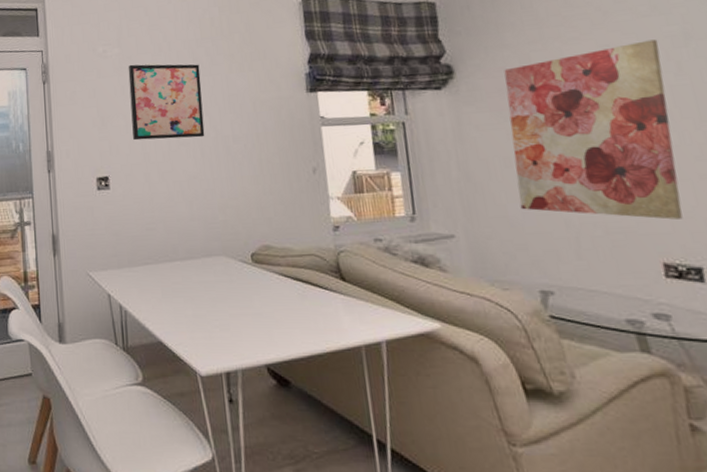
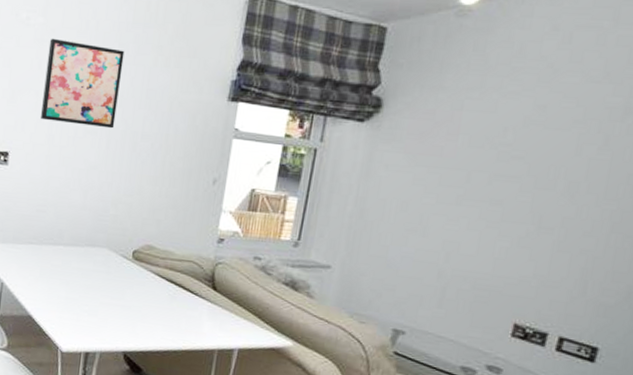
wall art: present [504,39,683,220] -> none [401,107,597,287]

